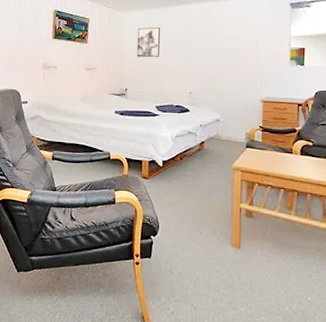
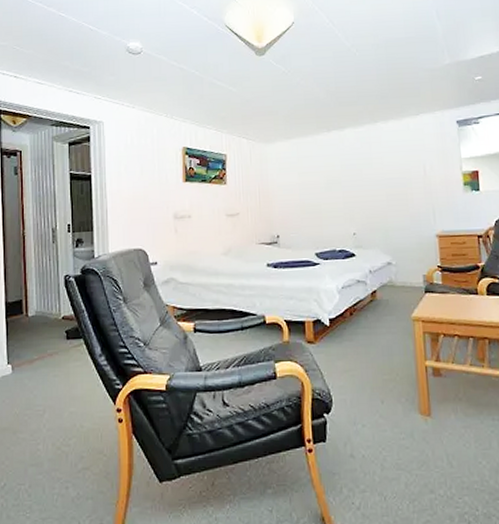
wall art: present [136,27,161,58] -> none [285,158,314,197]

